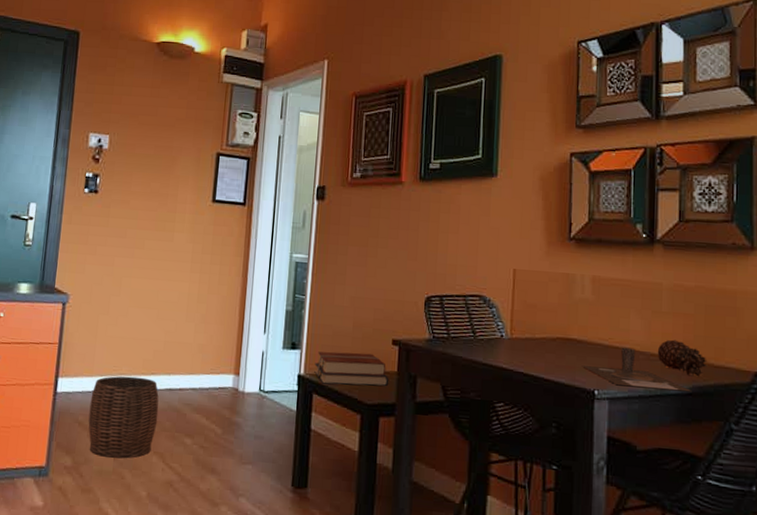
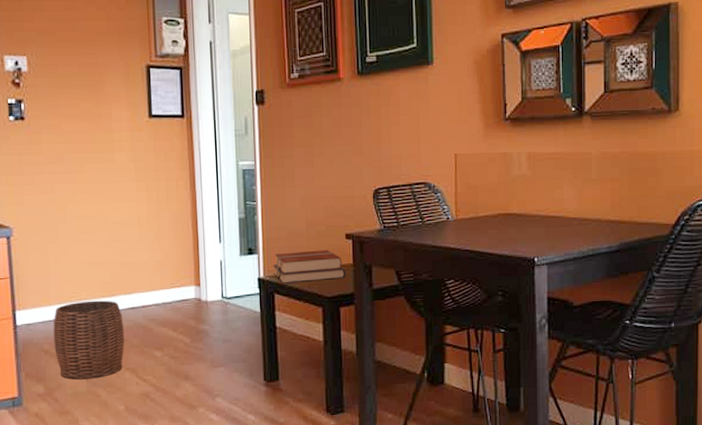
place setting: present [581,347,692,392] -> none [522,215,619,251]
fruit: present [657,339,707,377] -> none [588,203,632,235]

